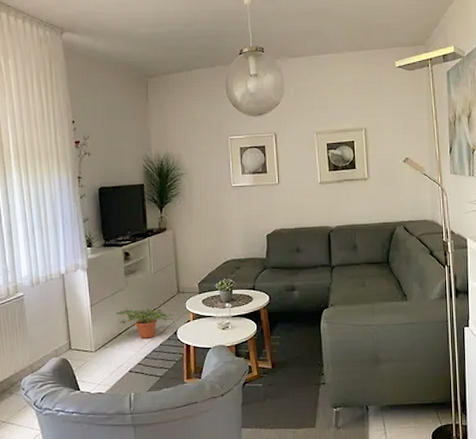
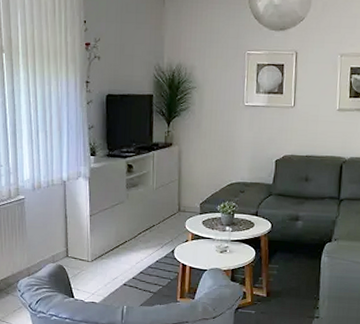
potted plant: present [116,307,174,339] -> none [114,221,172,254]

